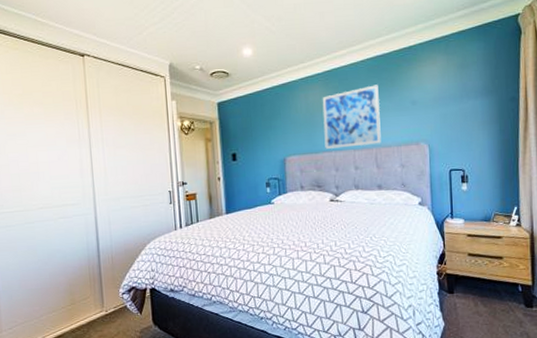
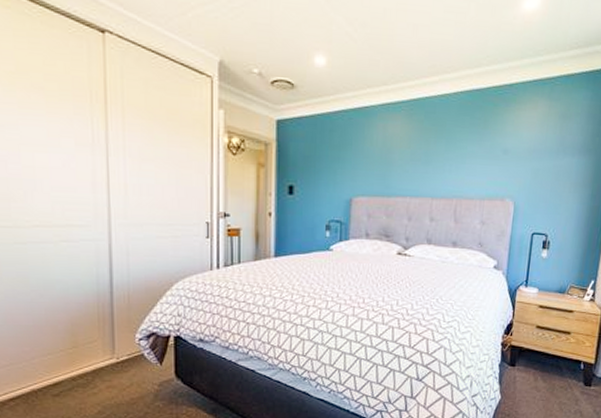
wall art: present [322,84,381,149] -> none [399,124,469,195]

